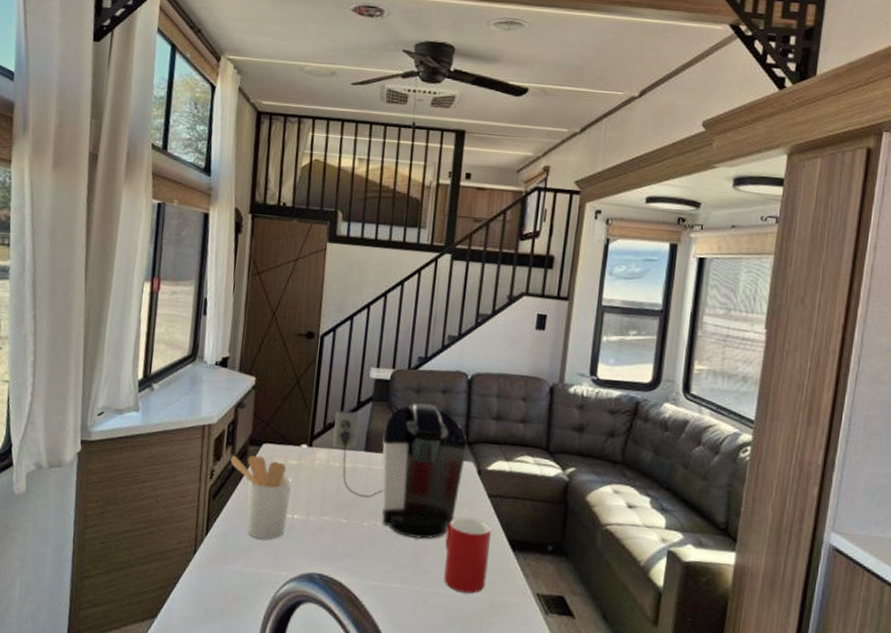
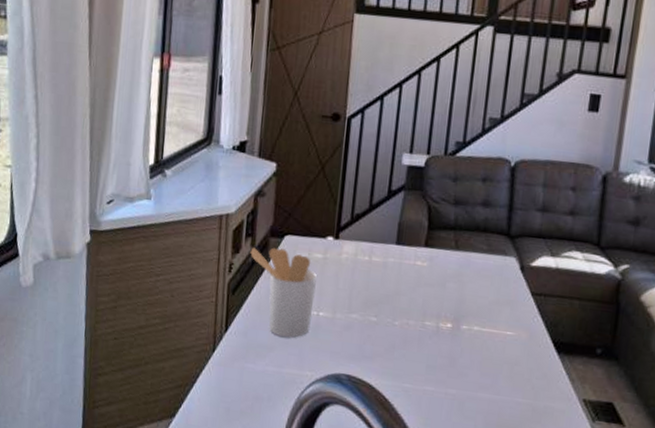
coffee maker: present [332,402,467,539] -> none [361,192,509,340]
cup: present [444,517,491,594] -> none [482,317,534,398]

